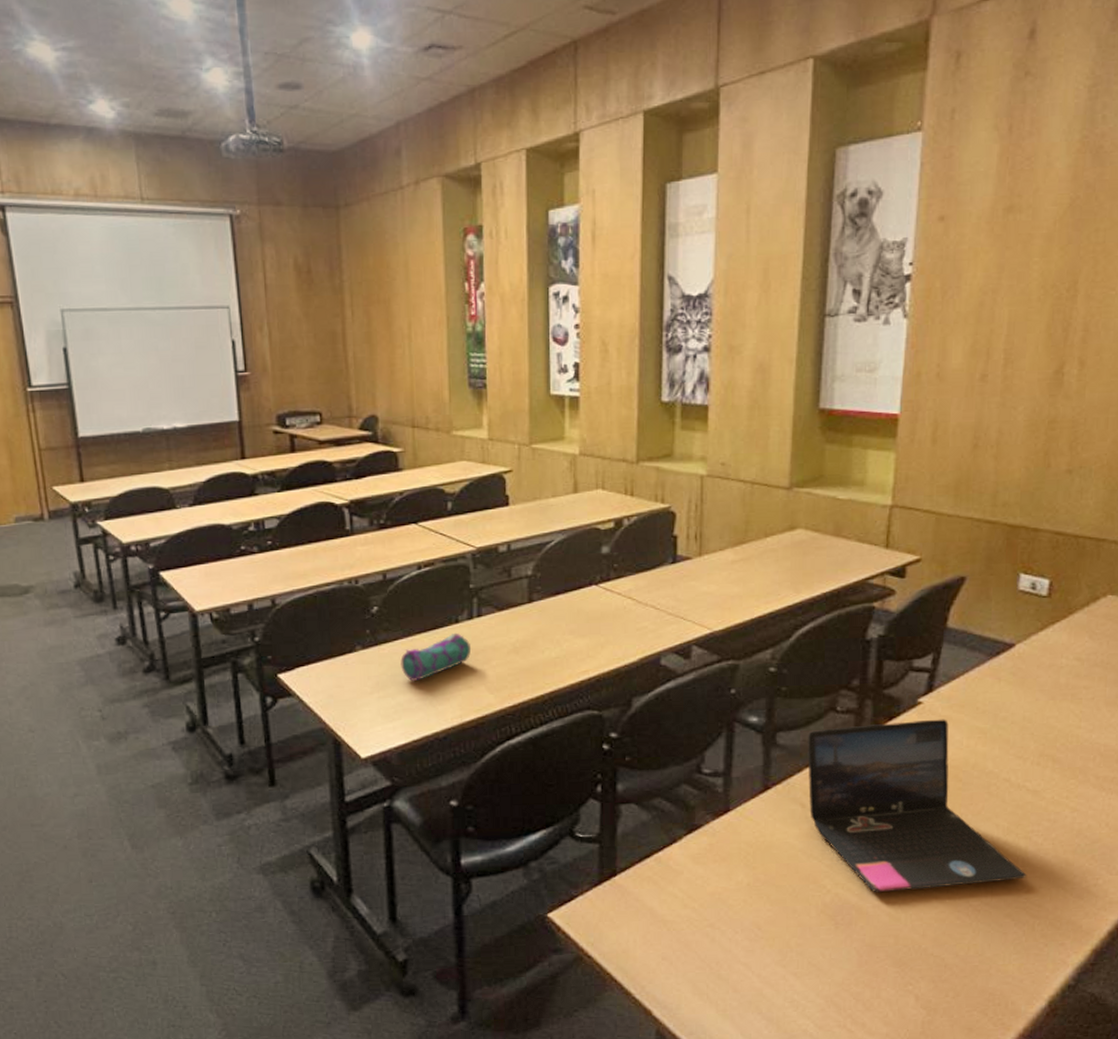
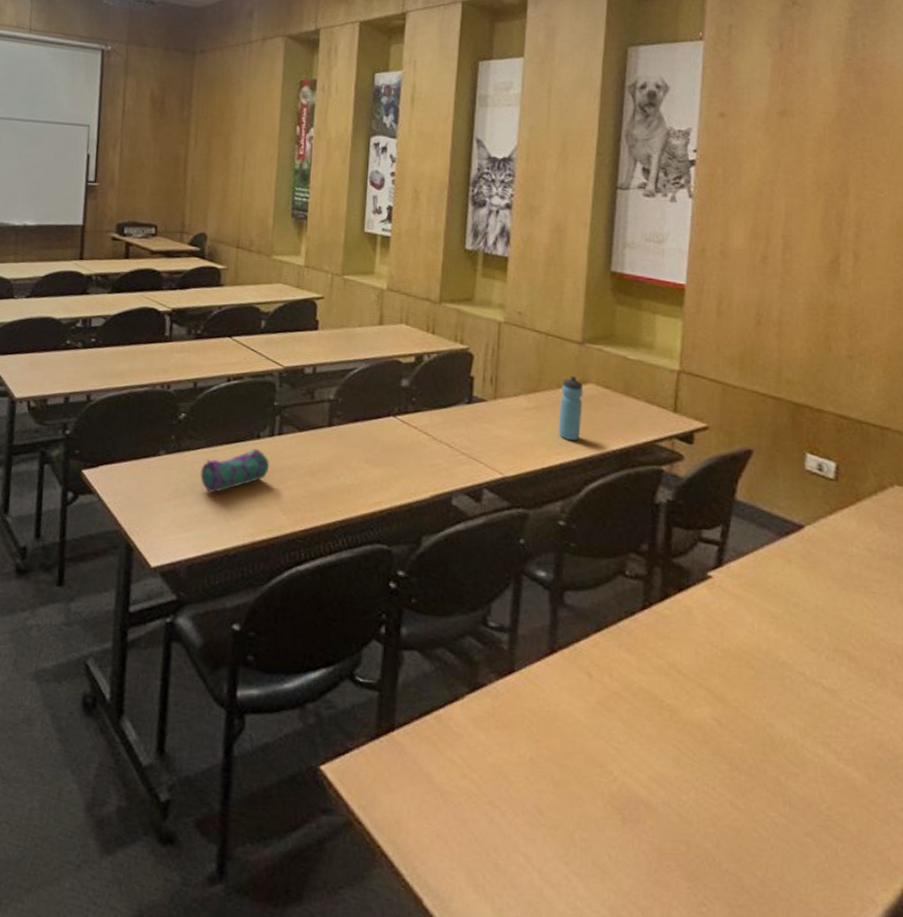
water bottle: none [766,522,792,589] -> present [558,375,584,441]
laptop: present [808,719,1026,893] -> none [595,593,827,792]

